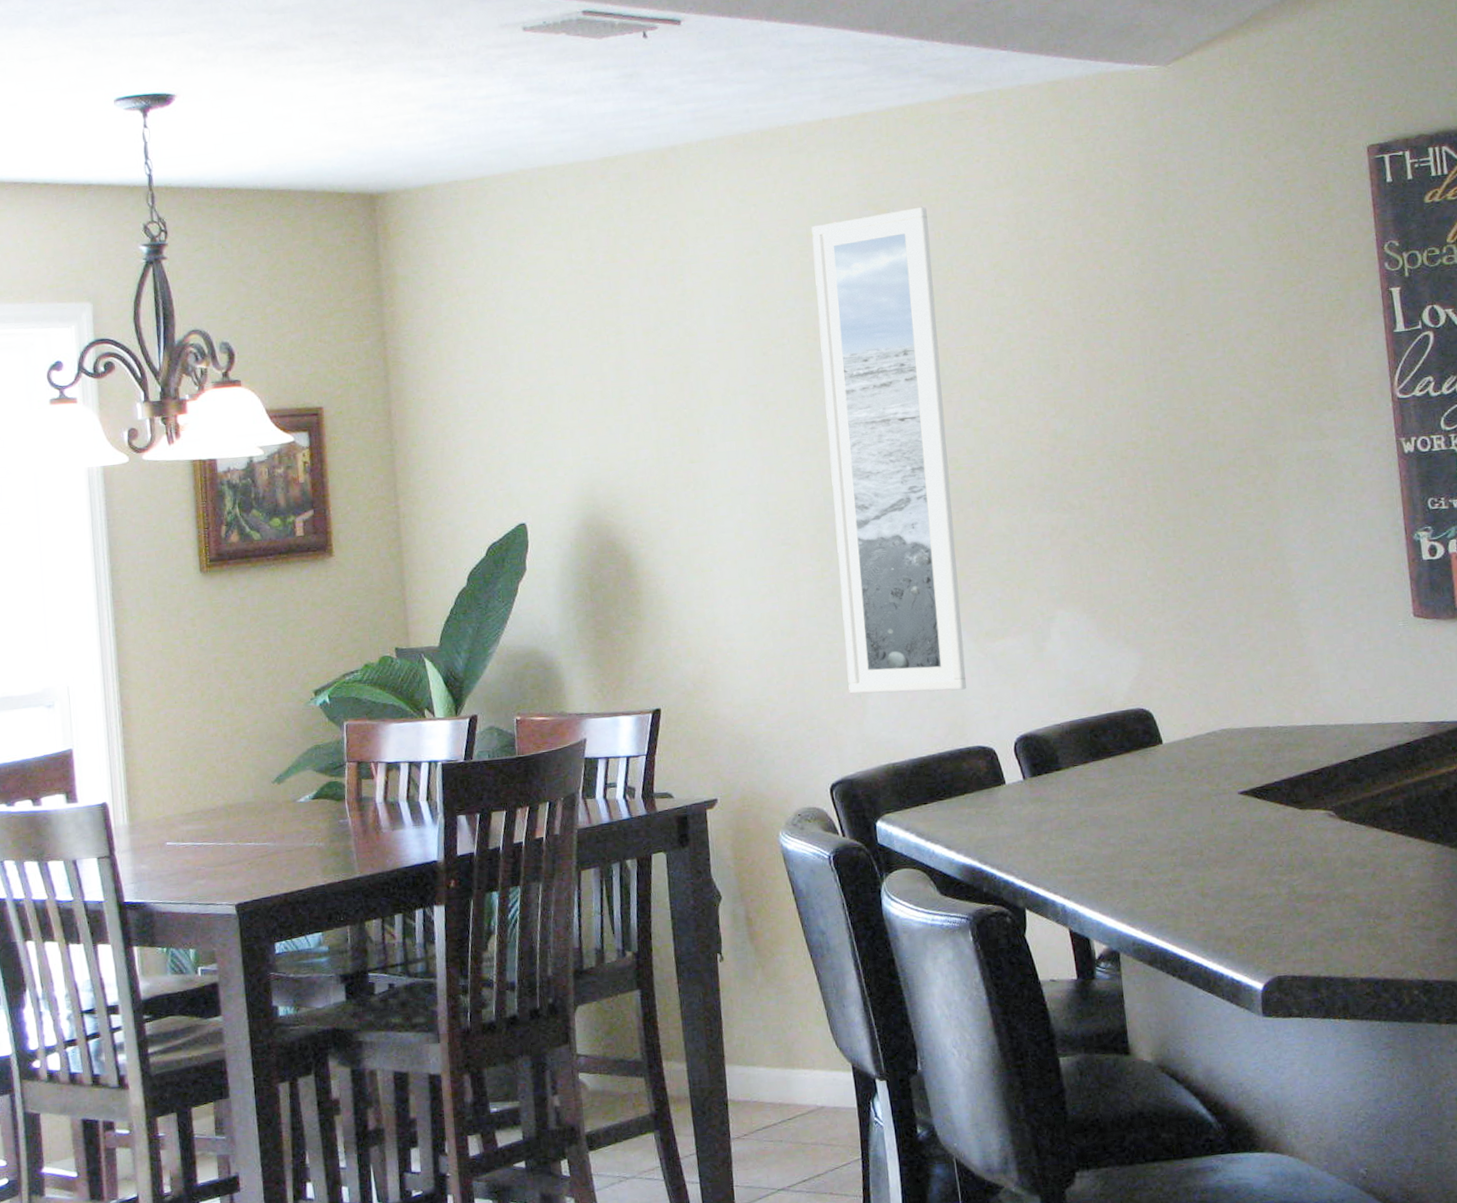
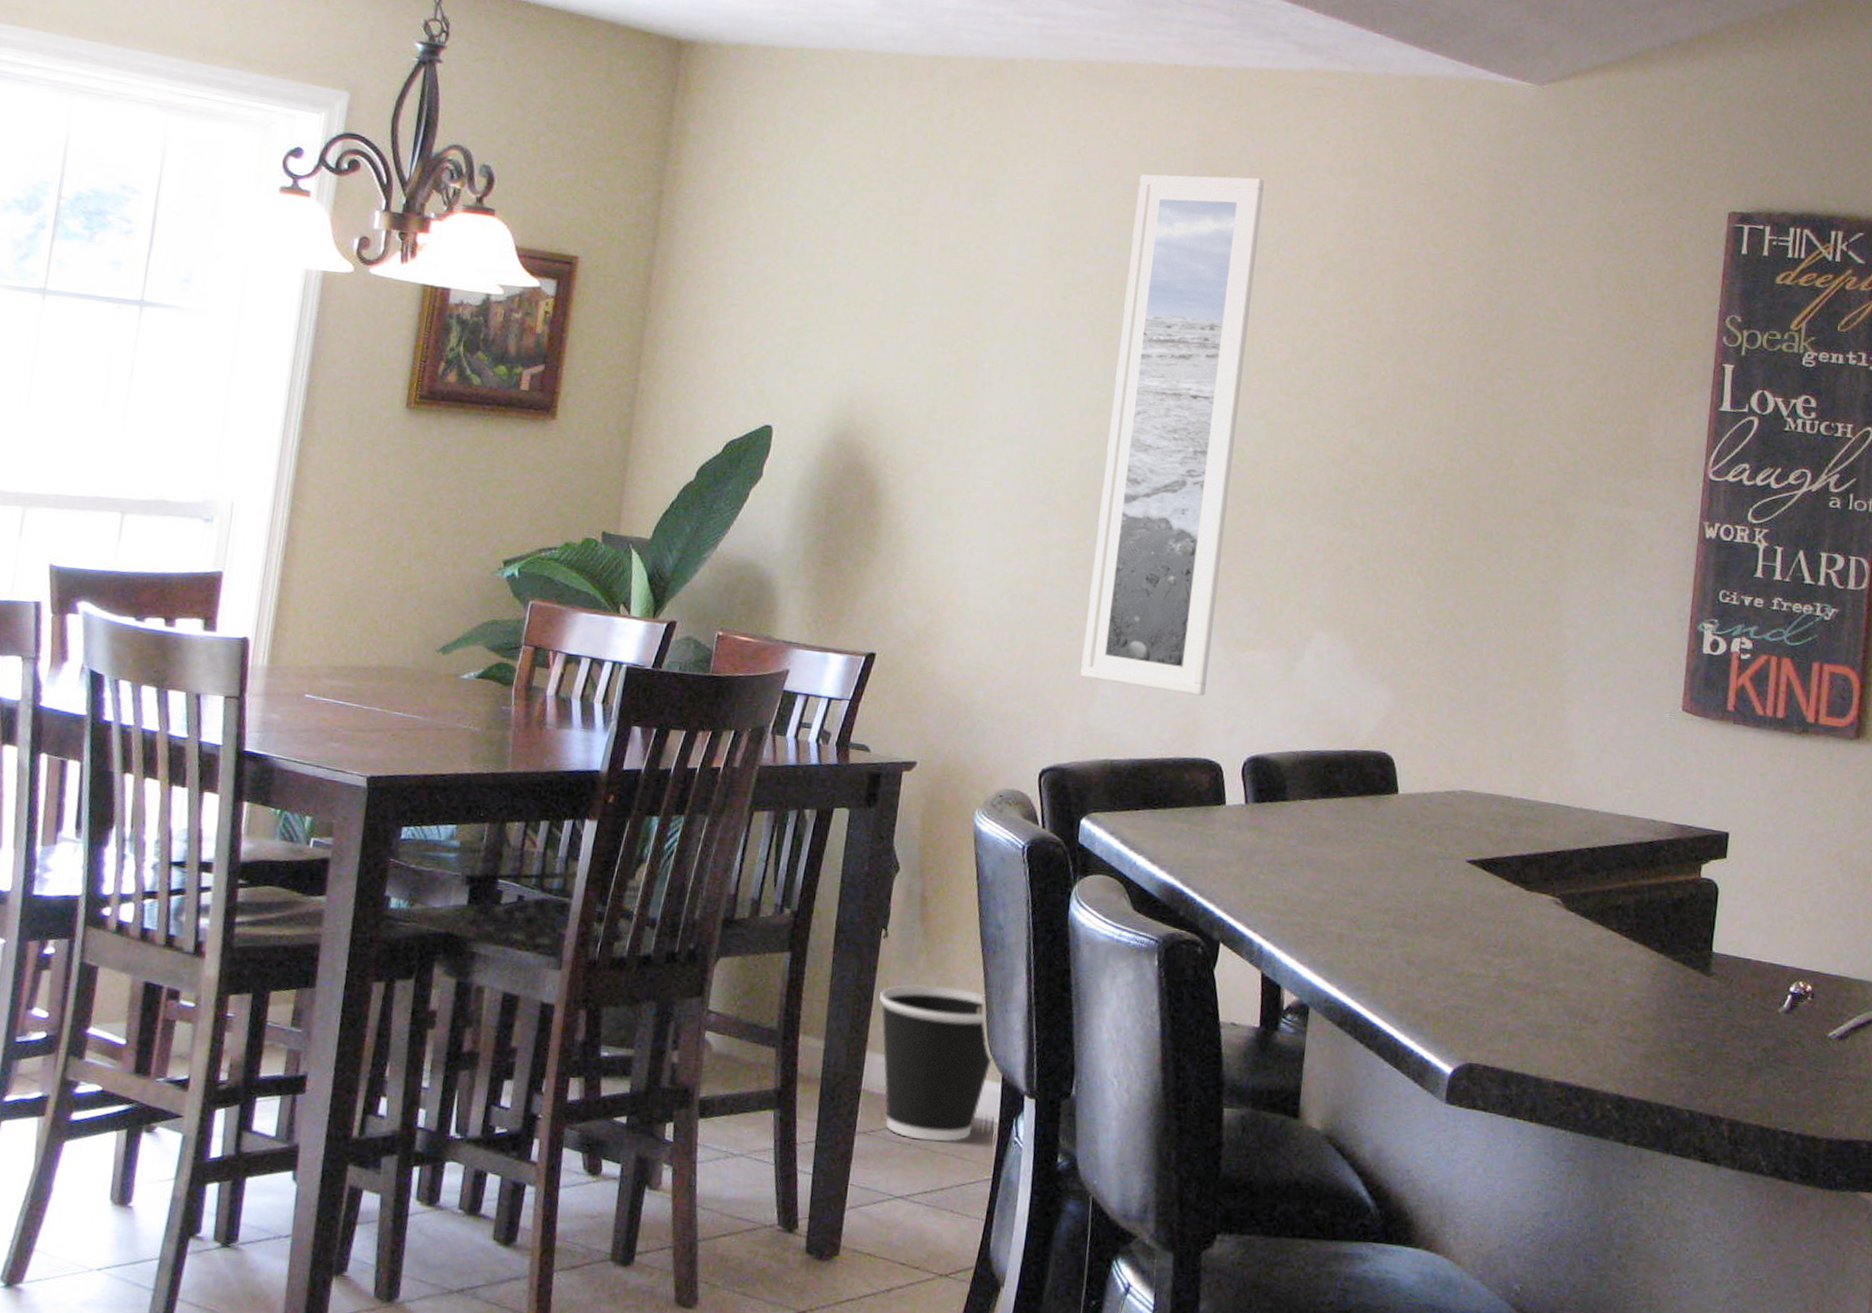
wastebasket: none [727,994,840,1136] -> present [879,985,992,1142]

